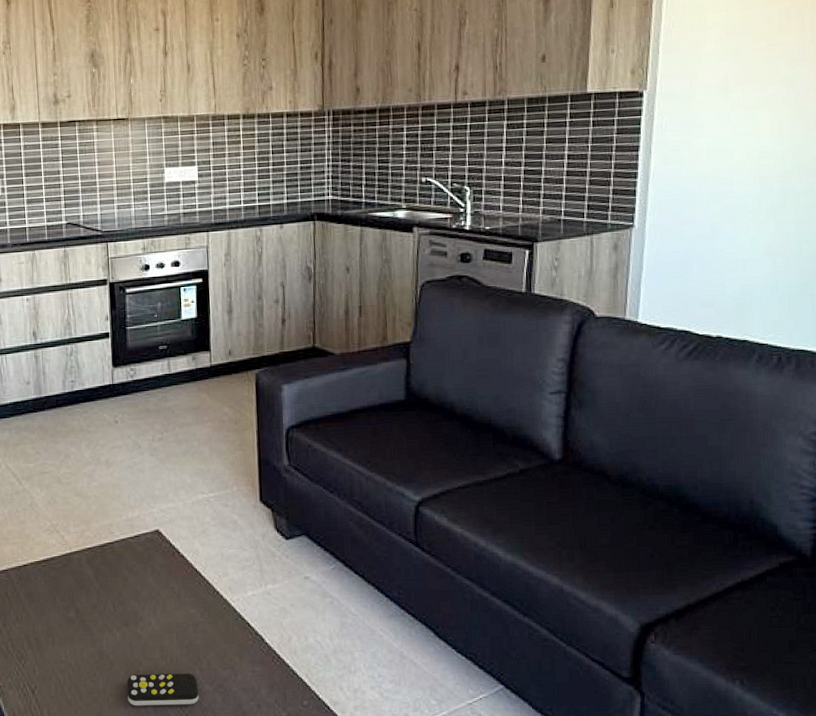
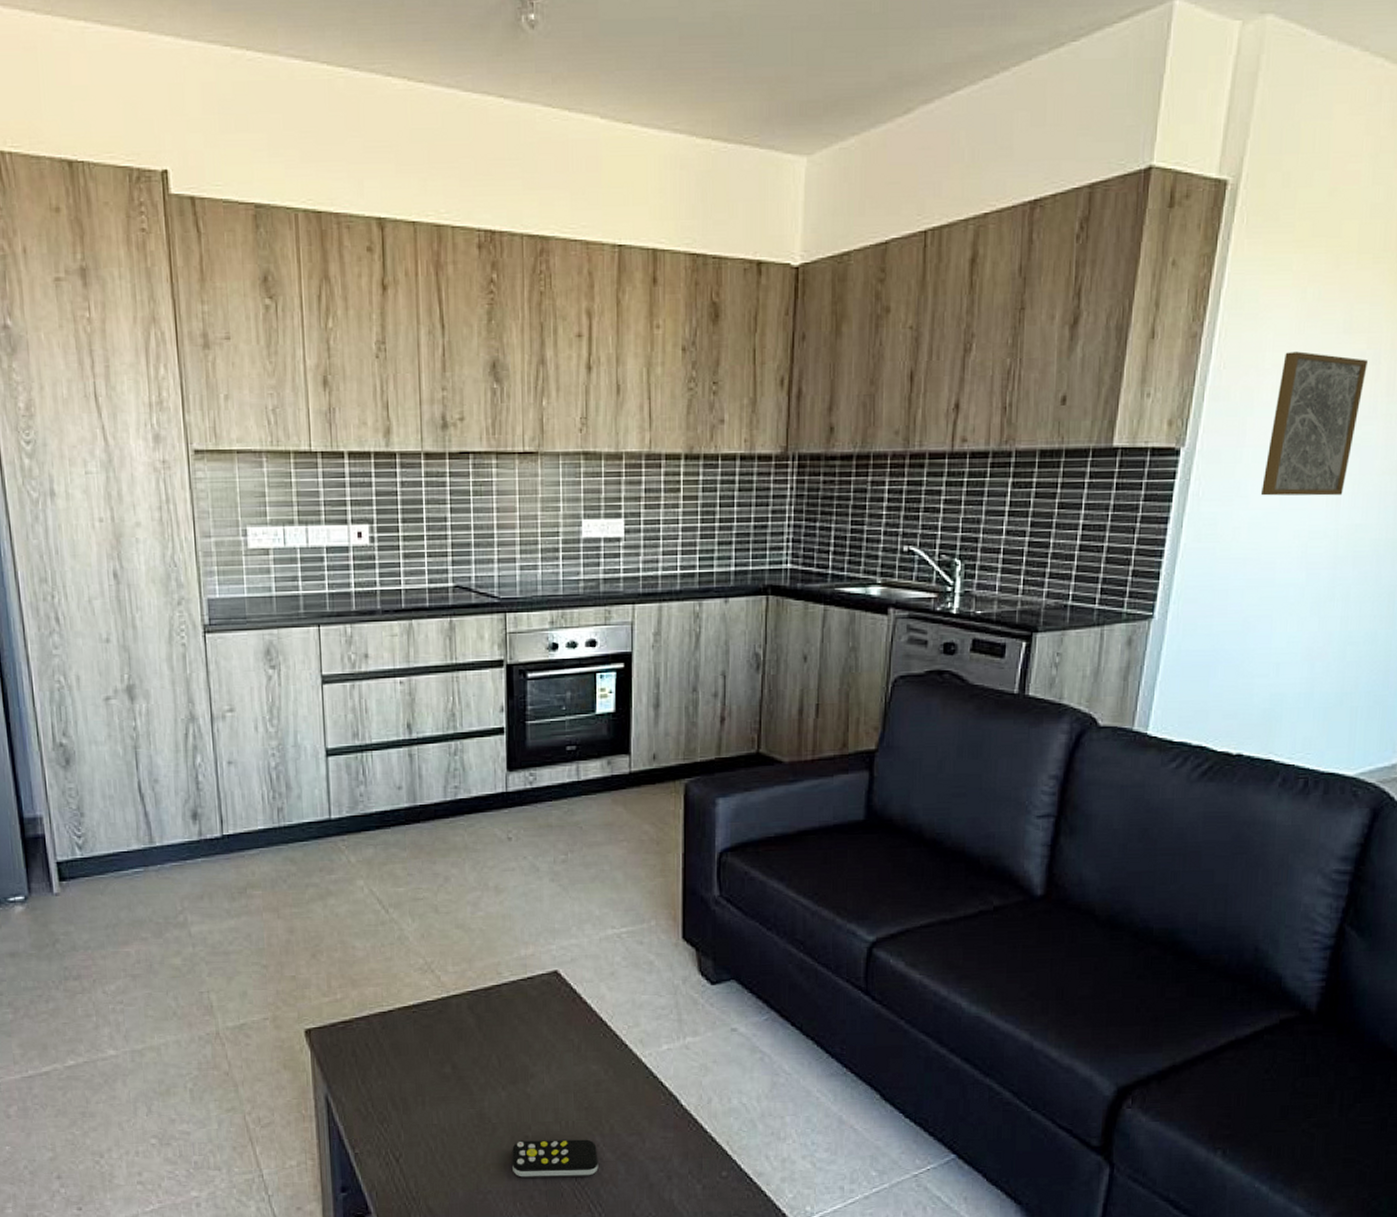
wall art: none [714,11,794,126] -> present [1260,351,1369,496]

